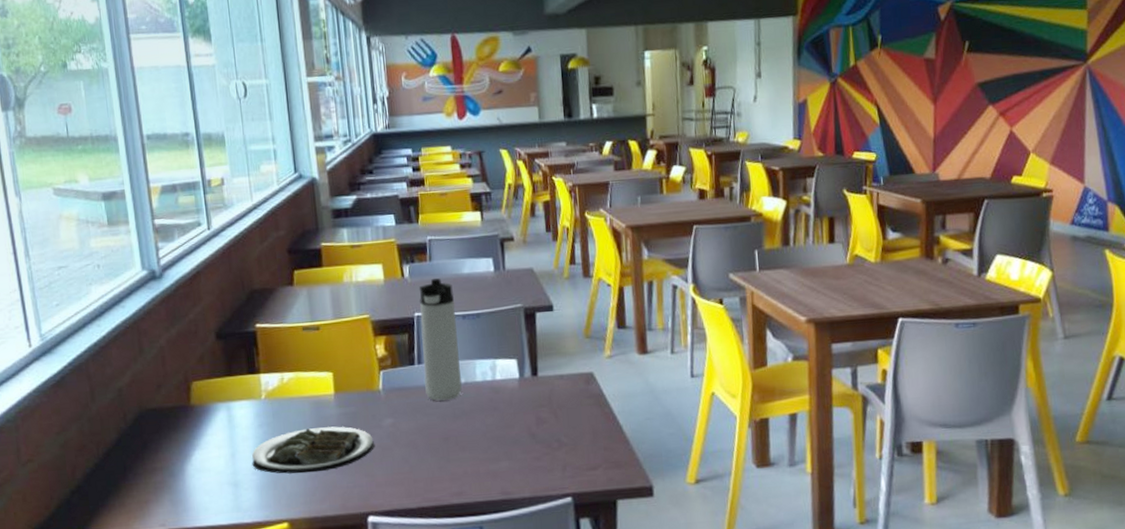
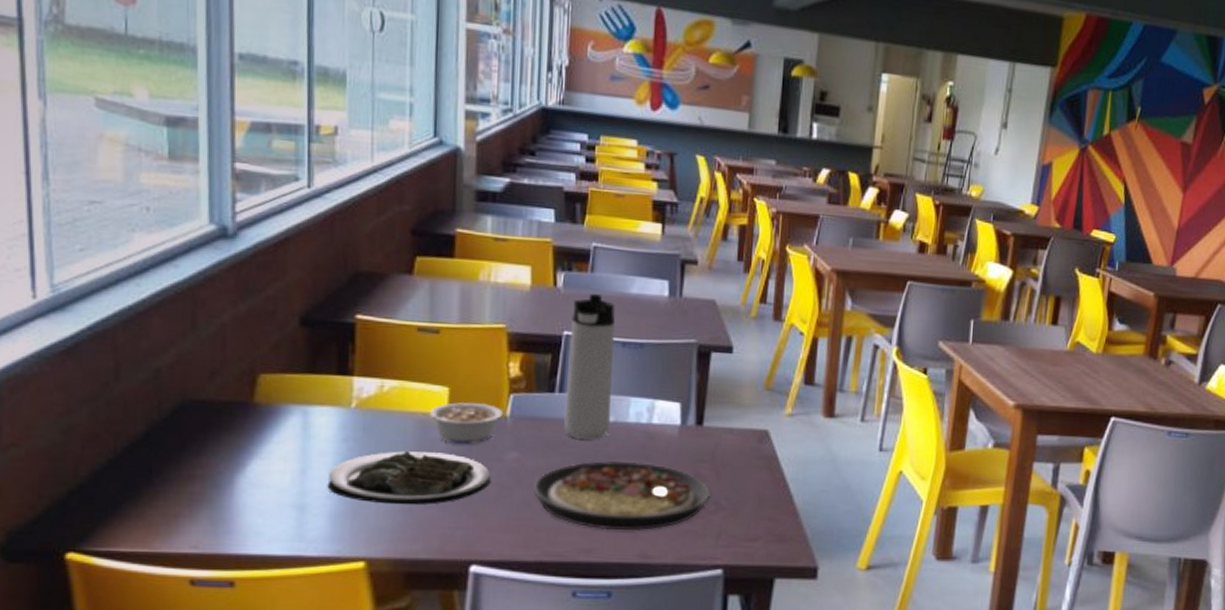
legume: none [314,382,377,418] -> present [421,402,504,445]
plate: none [408,414,552,475] -> present [532,461,710,530]

